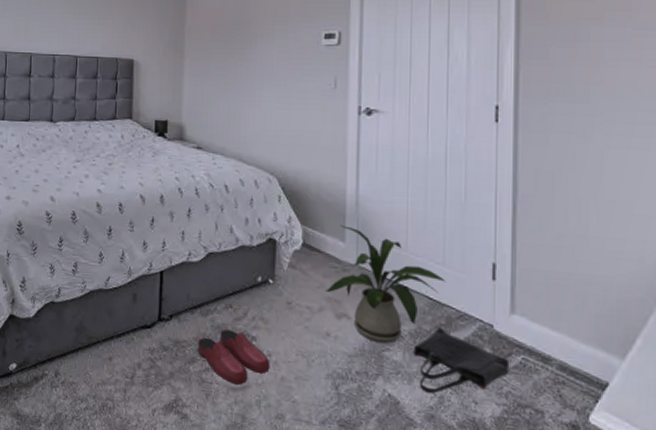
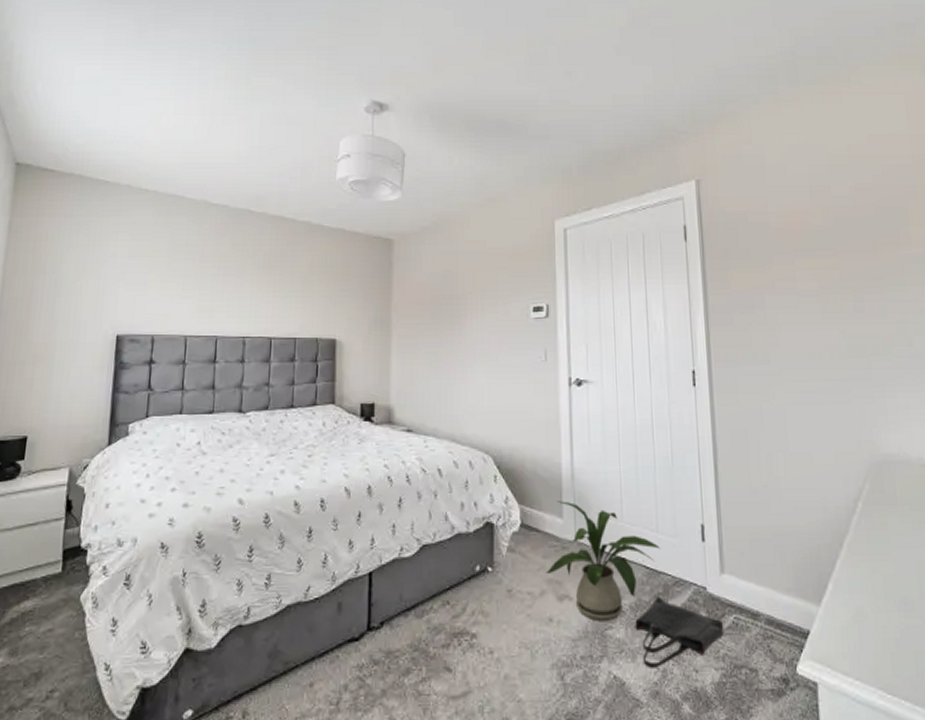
slippers: present [197,329,270,385] -> none [412,630,493,692]

